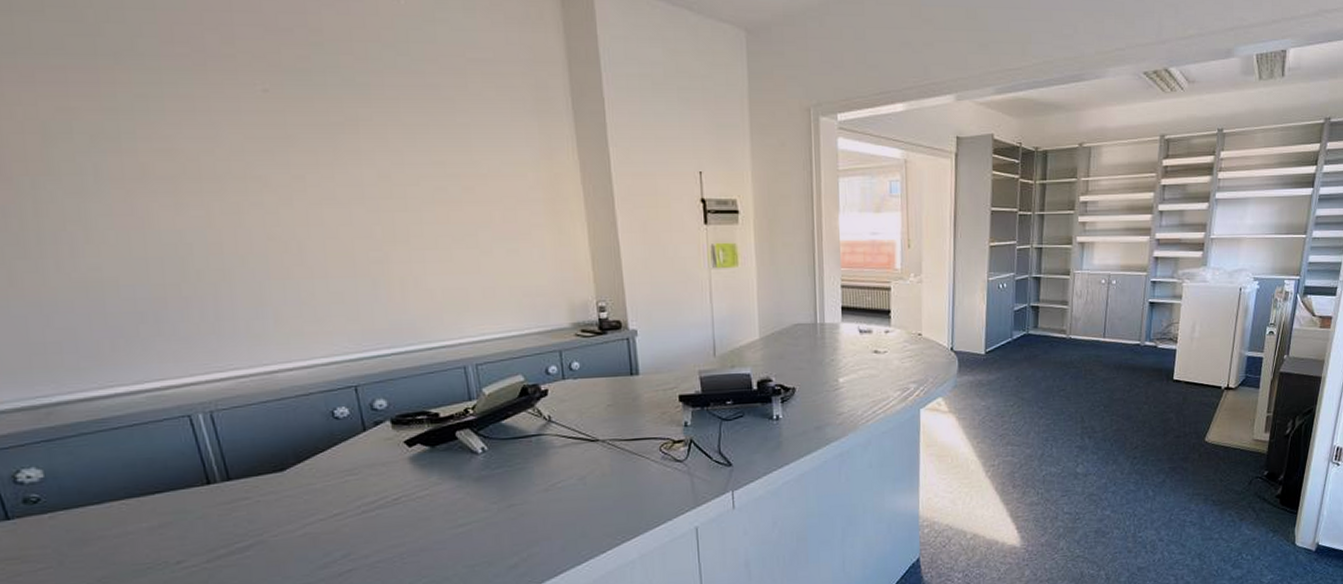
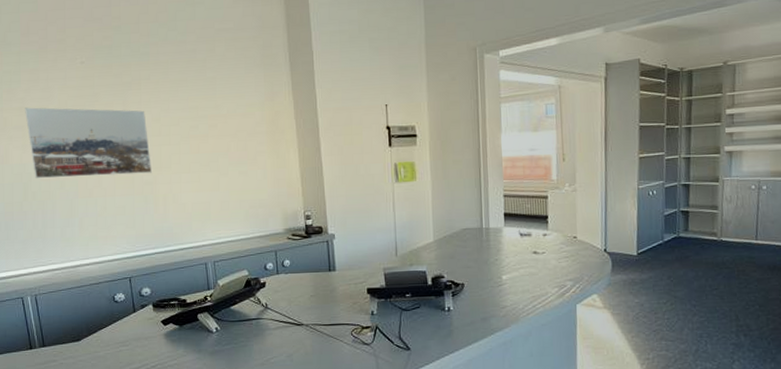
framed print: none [175,150,381,252] -> present [25,107,152,179]

